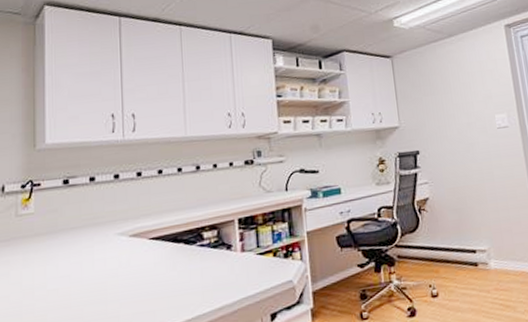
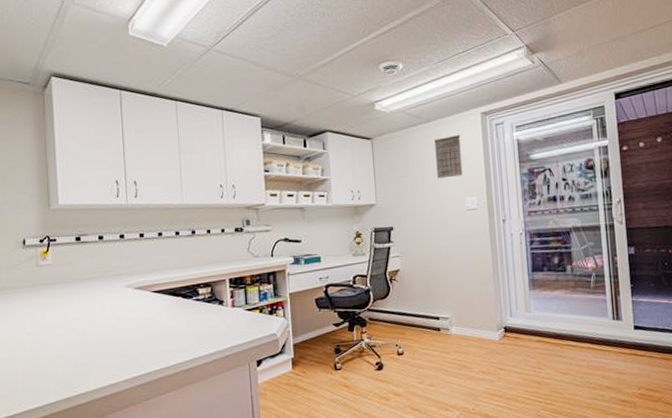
calendar: none [458,48,490,96] -> present [434,134,463,179]

